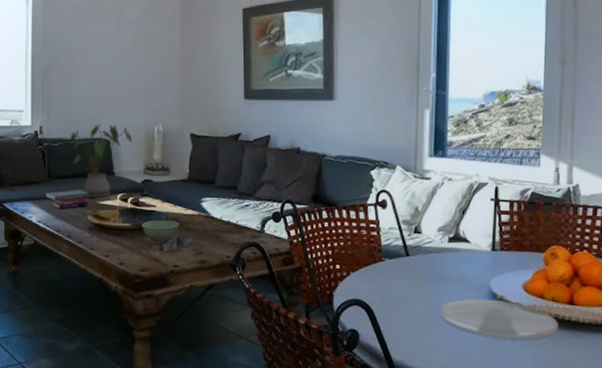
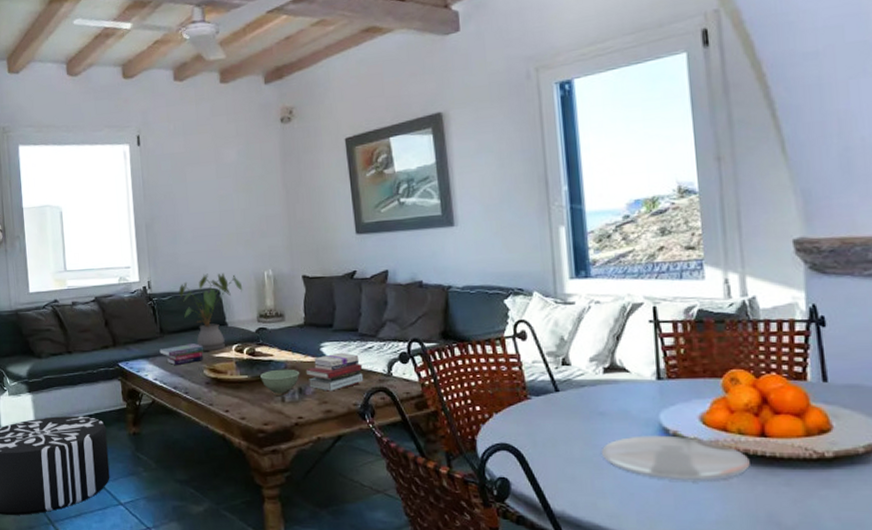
books: none [185,208,238,244] -> present [305,352,364,392]

